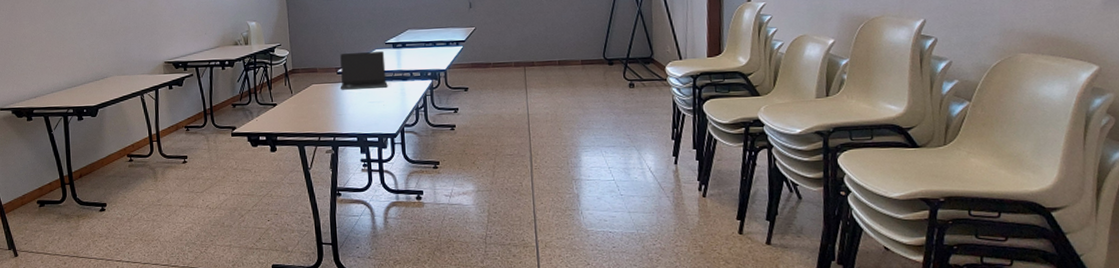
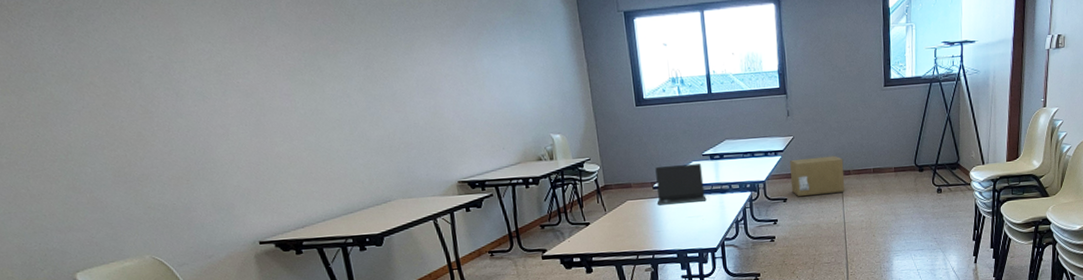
box: none [471,47,528,87] -> present [790,155,845,197]

